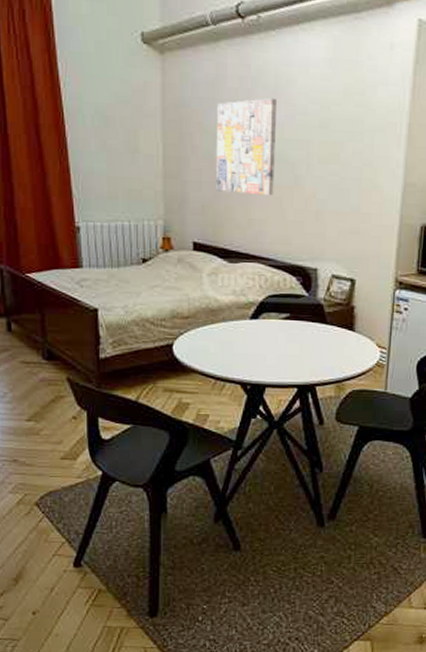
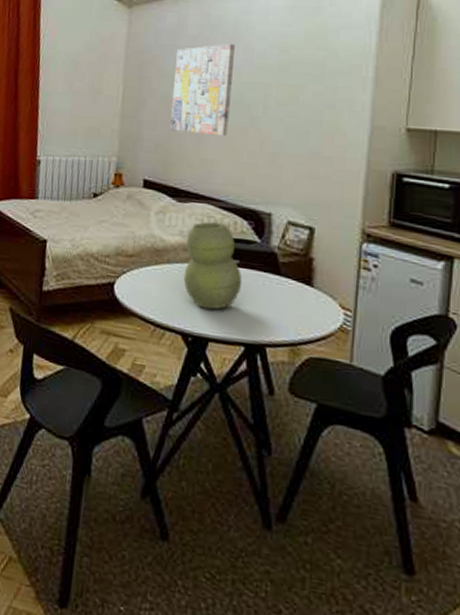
vase: none [239,280,293,359] -> present [183,221,243,310]

